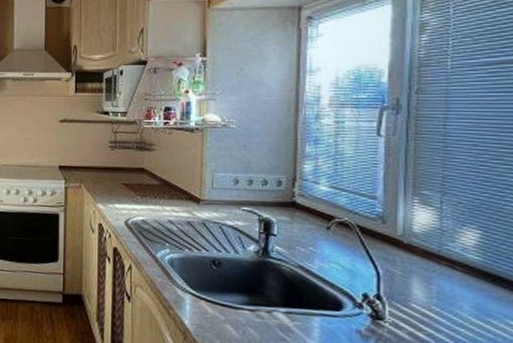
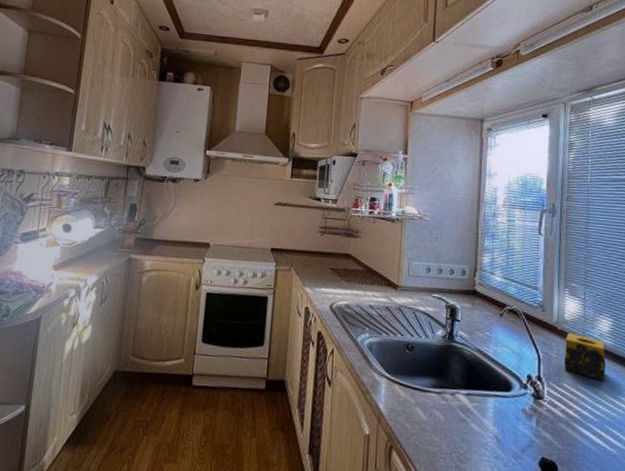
candle: none [412,246,471,302] -> present [564,332,606,381]

